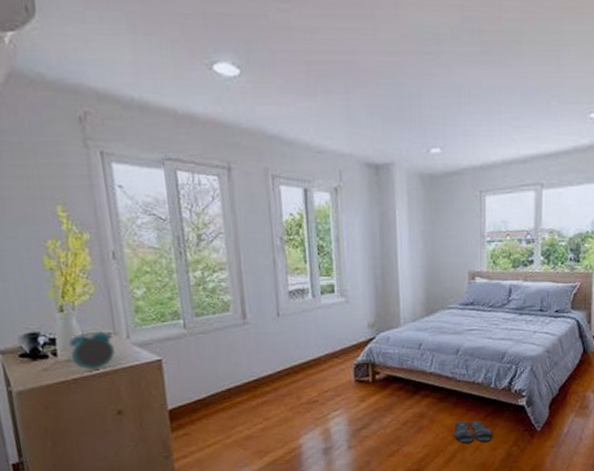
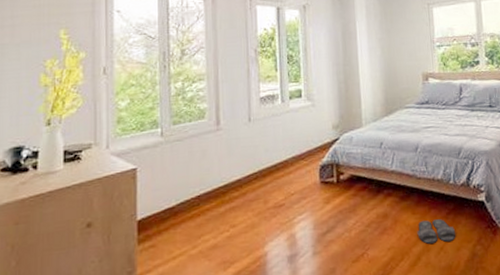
alarm clock: present [68,327,116,375] -> none [50,138,94,188]

